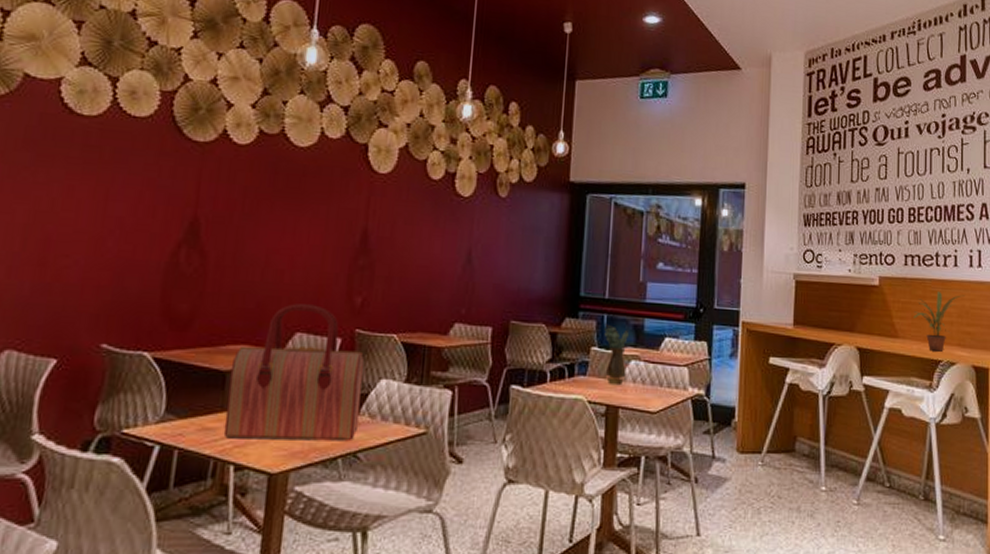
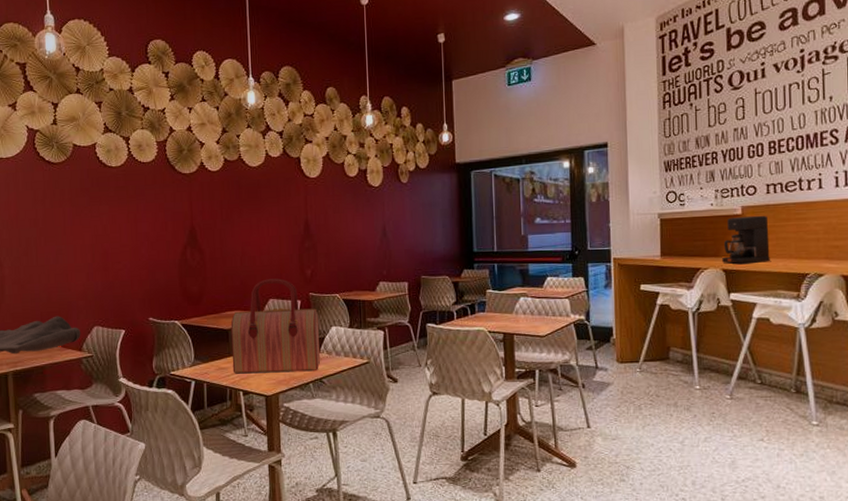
vase: present [604,323,628,386] -> none [496,271,517,318]
coffee maker: none [857,288,905,344] -> present [722,215,770,265]
potted plant: present [914,292,965,352] -> none [778,213,831,266]

